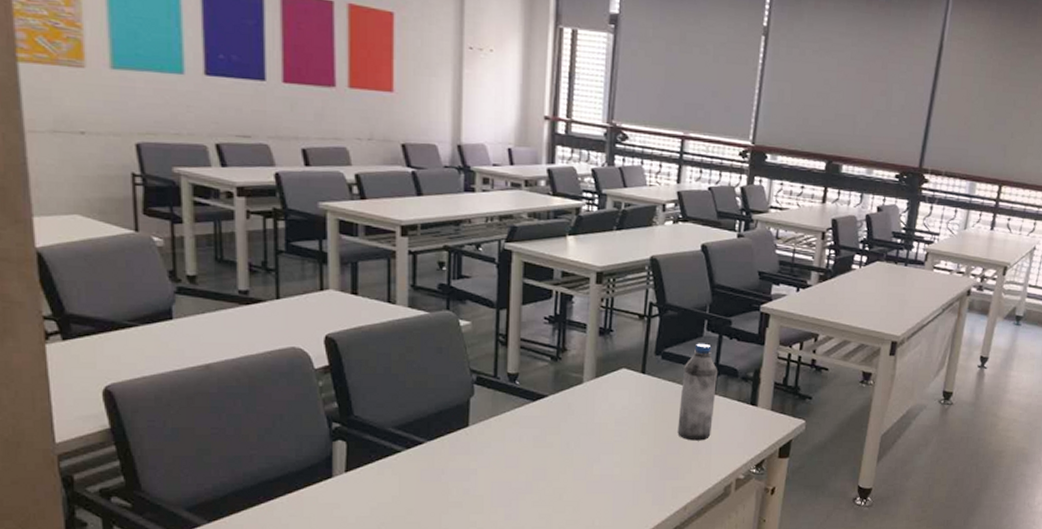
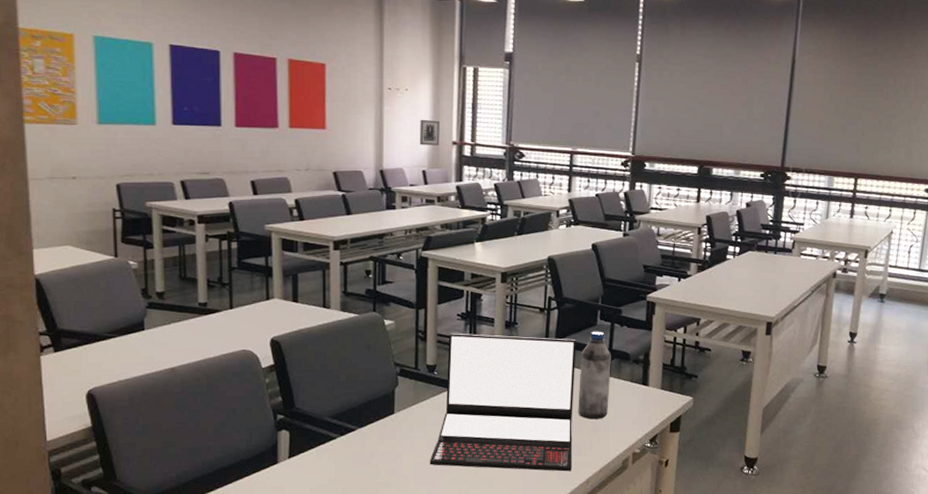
wall art: none [505,87,529,120] -> present [419,119,440,146]
laptop: none [507,338,679,497] -> present [429,333,576,472]

